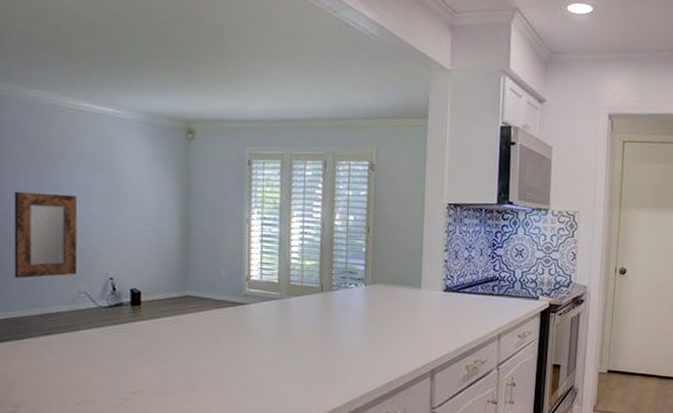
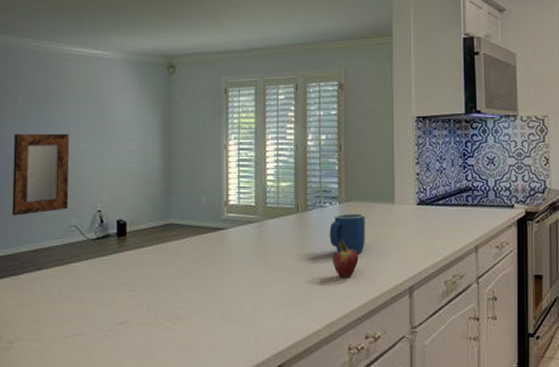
mug: none [353,295,391,336] -> present [329,213,365,254]
fruit: none [355,320,383,358] -> present [332,239,359,277]

